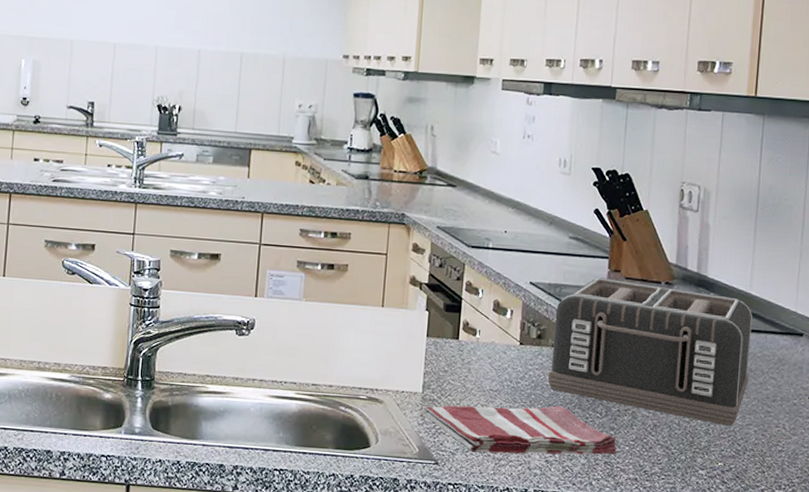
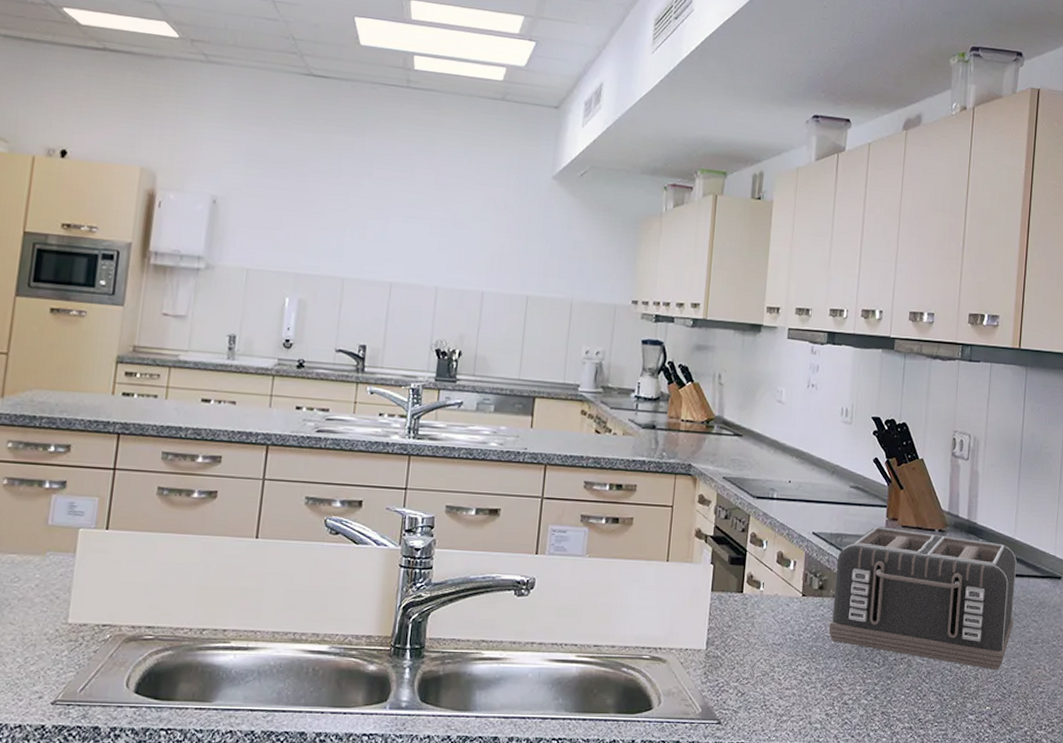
dish towel: present [424,405,617,455] -> none [707,657,893,709]

